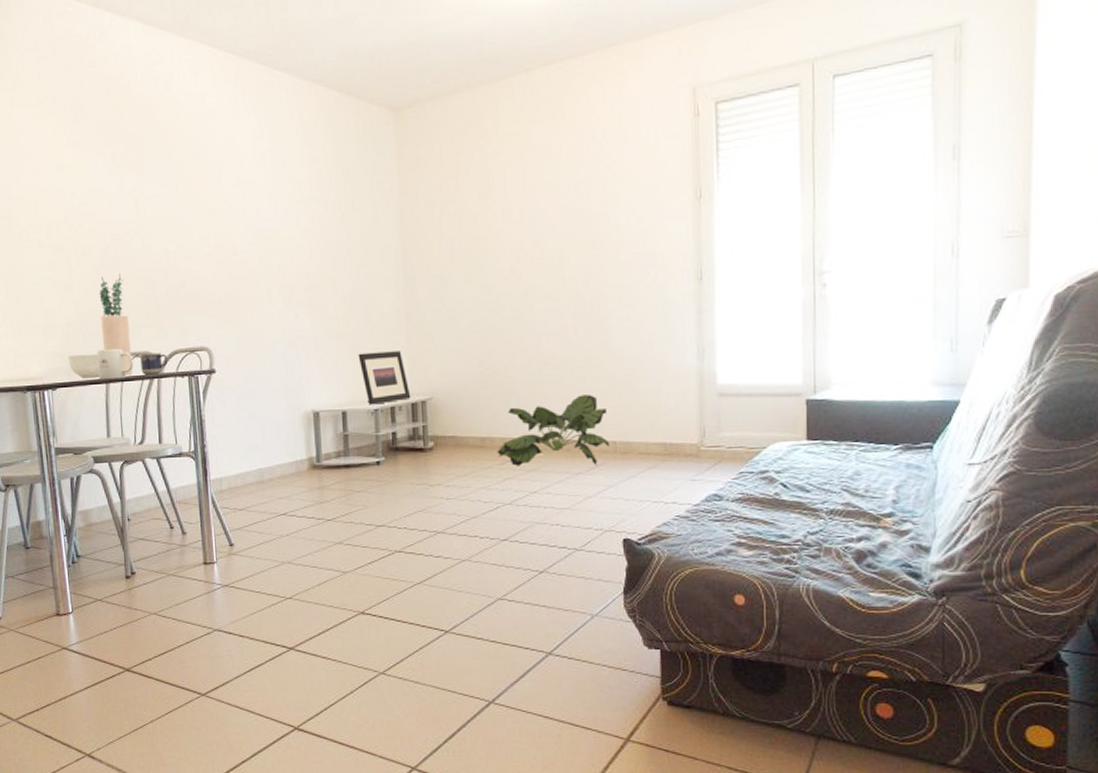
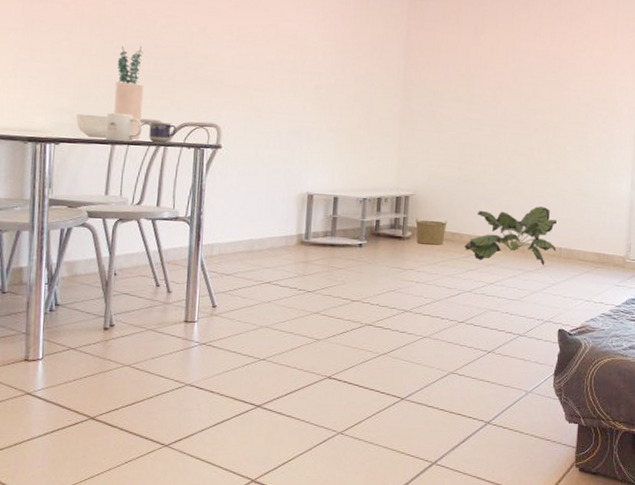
picture frame: present [358,351,411,405] -> none [354,148,397,194]
basket: none [437,423,474,454] -> present [415,218,448,245]

